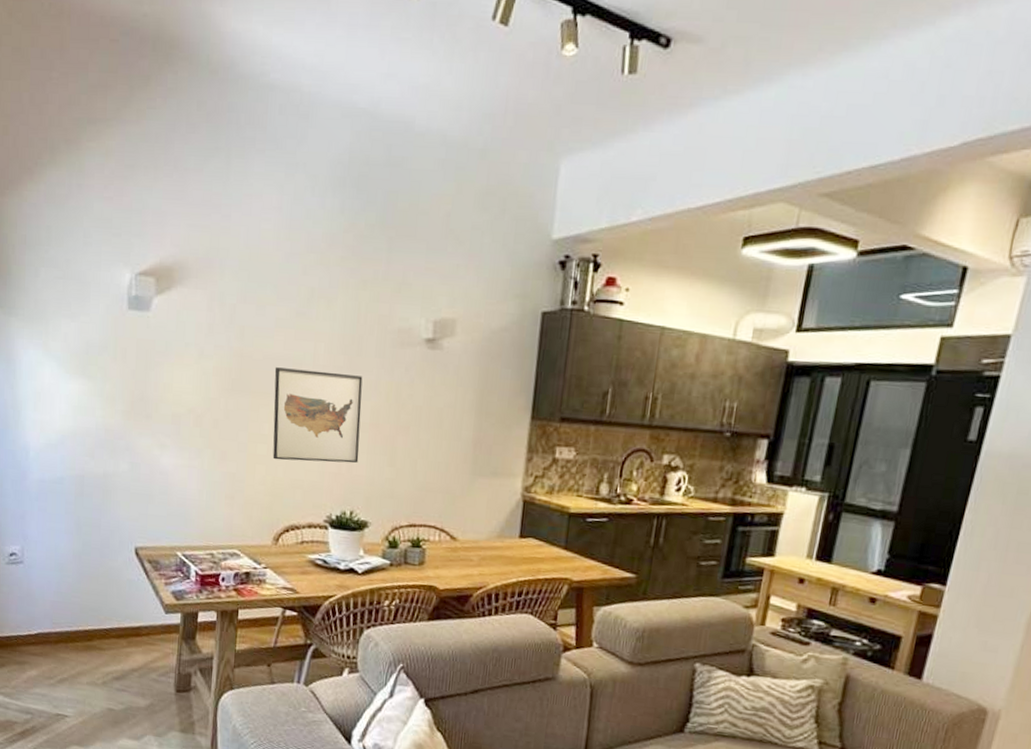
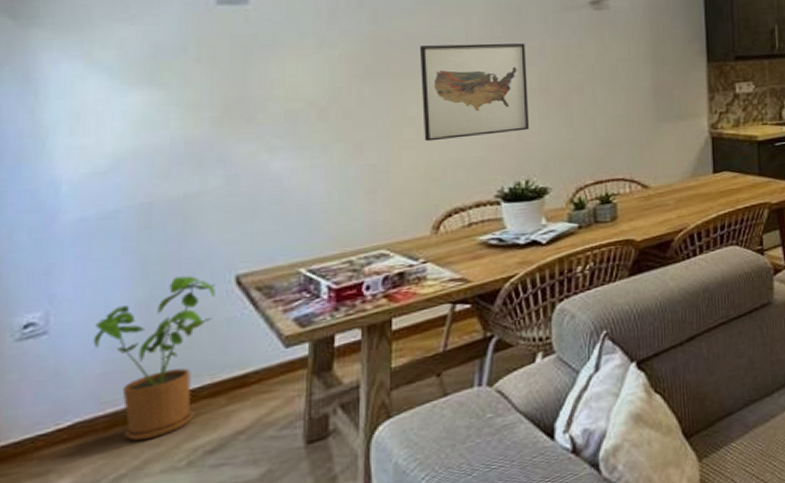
house plant: none [48,539,122,658] -> present [93,275,215,441]

